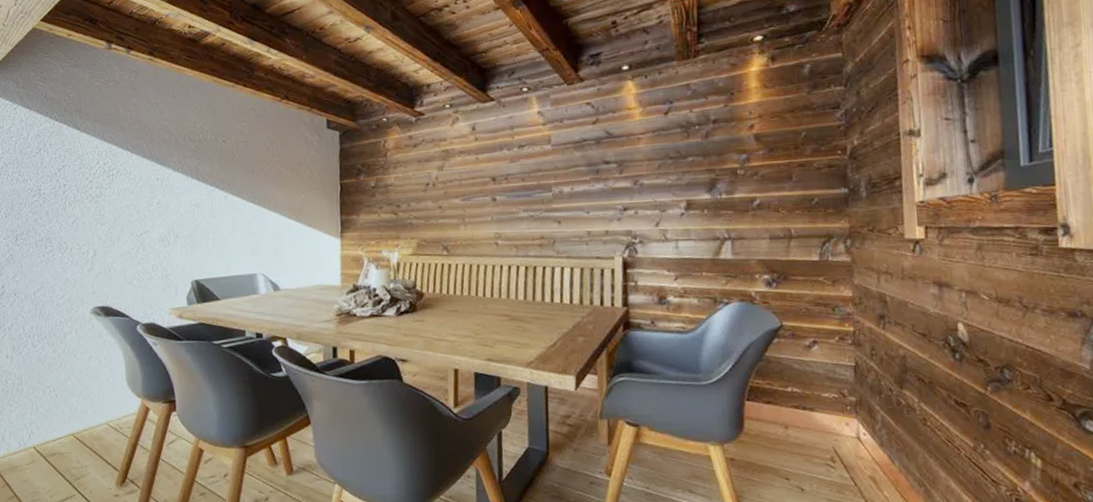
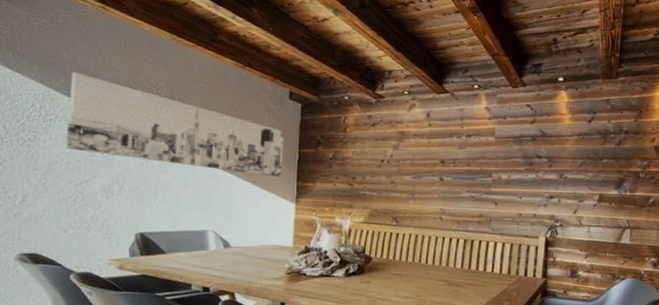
wall art: none [126,126,326,213] -> present [65,72,285,177]

